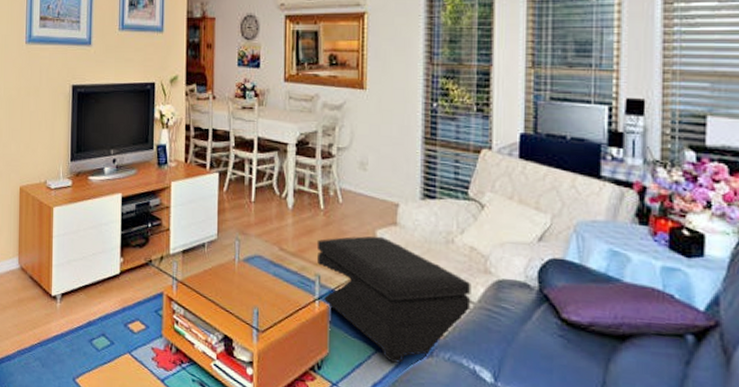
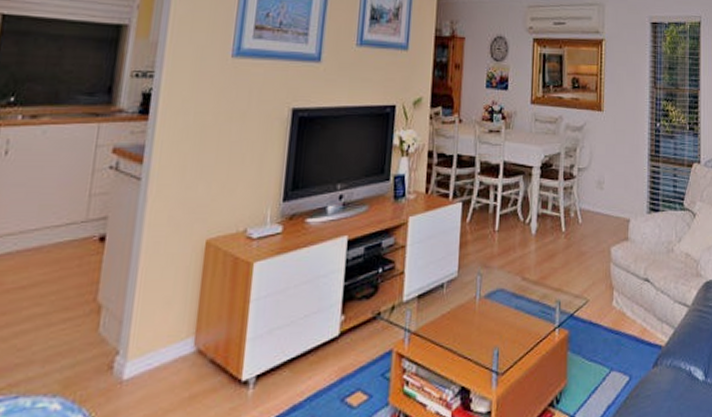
footstool: present [316,236,471,364] -> none [557,253,687,381]

